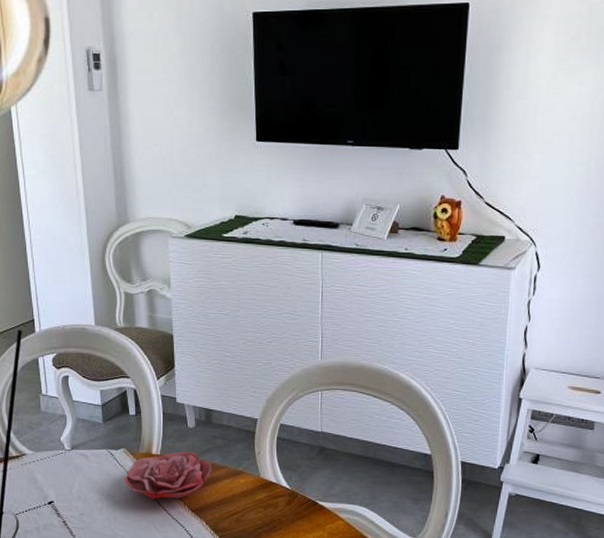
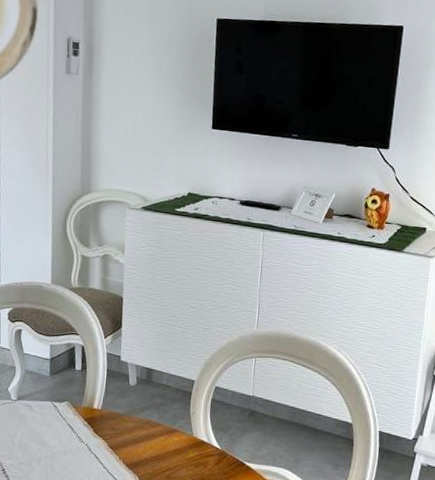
flower: present [124,451,211,499] -> none [65,407,148,453]

